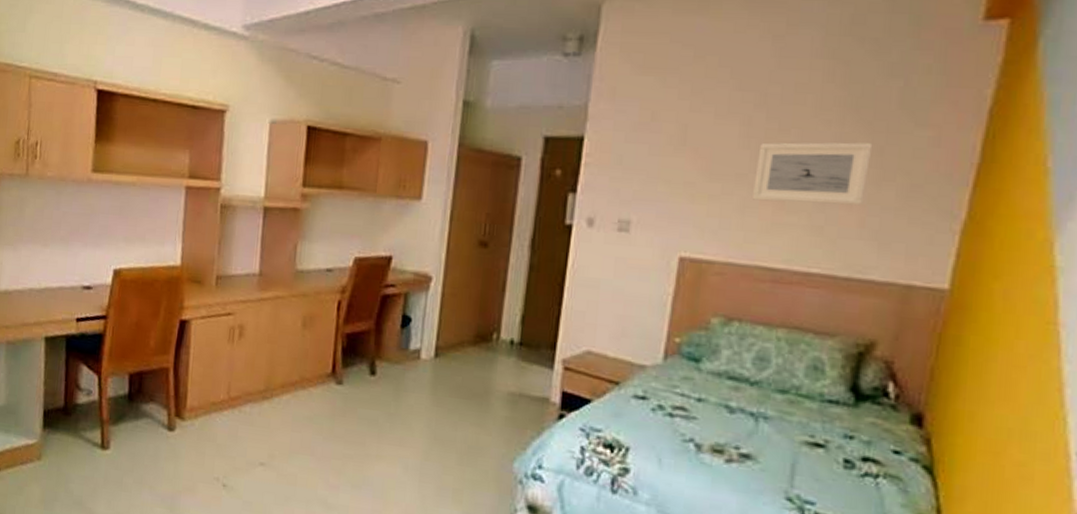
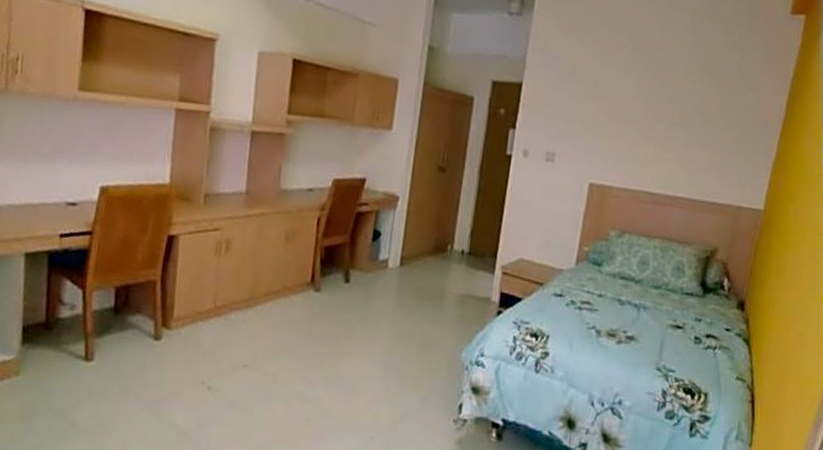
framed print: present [751,142,873,206] -> none [640,96,720,147]

